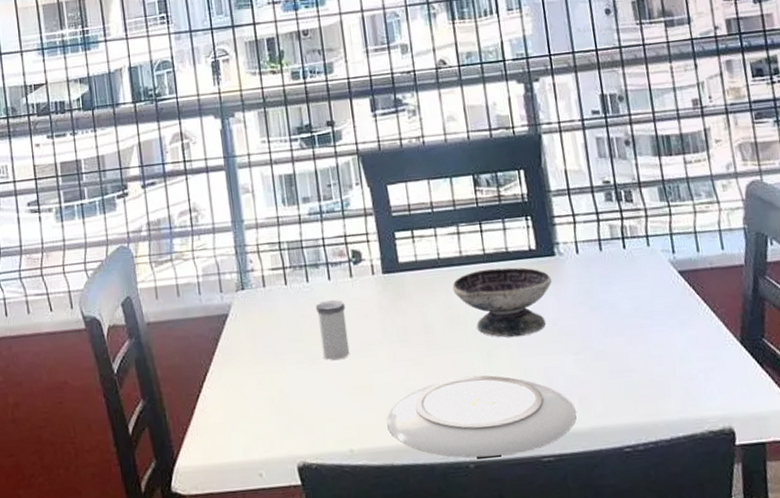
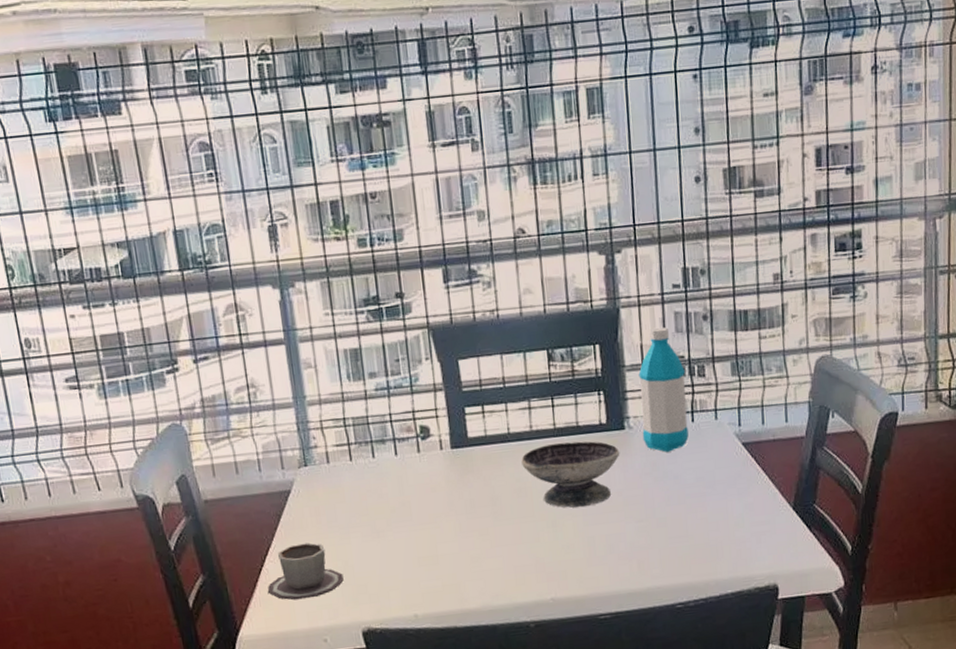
cup: none [204,368,279,430] -> present [267,542,344,600]
salt shaker: present [315,300,350,361] -> none [381,475,416,533]
plate: present [387,375,576,458] -> none [451,543,634,619]
water bottle: none [565,152,622,280] -> present [638,326,689,452]

